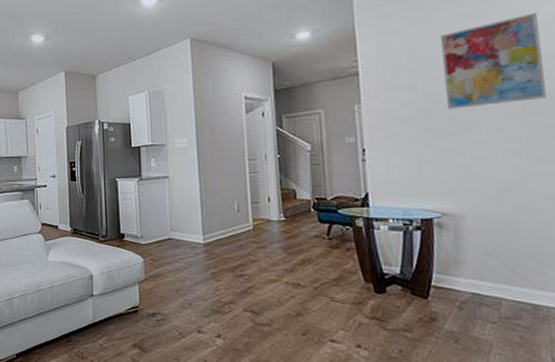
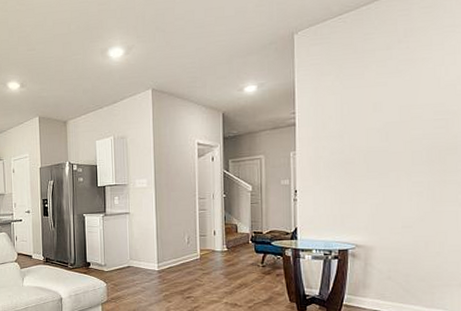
wall art: present [439,12,546,109] -> none [365,74,447,157]

